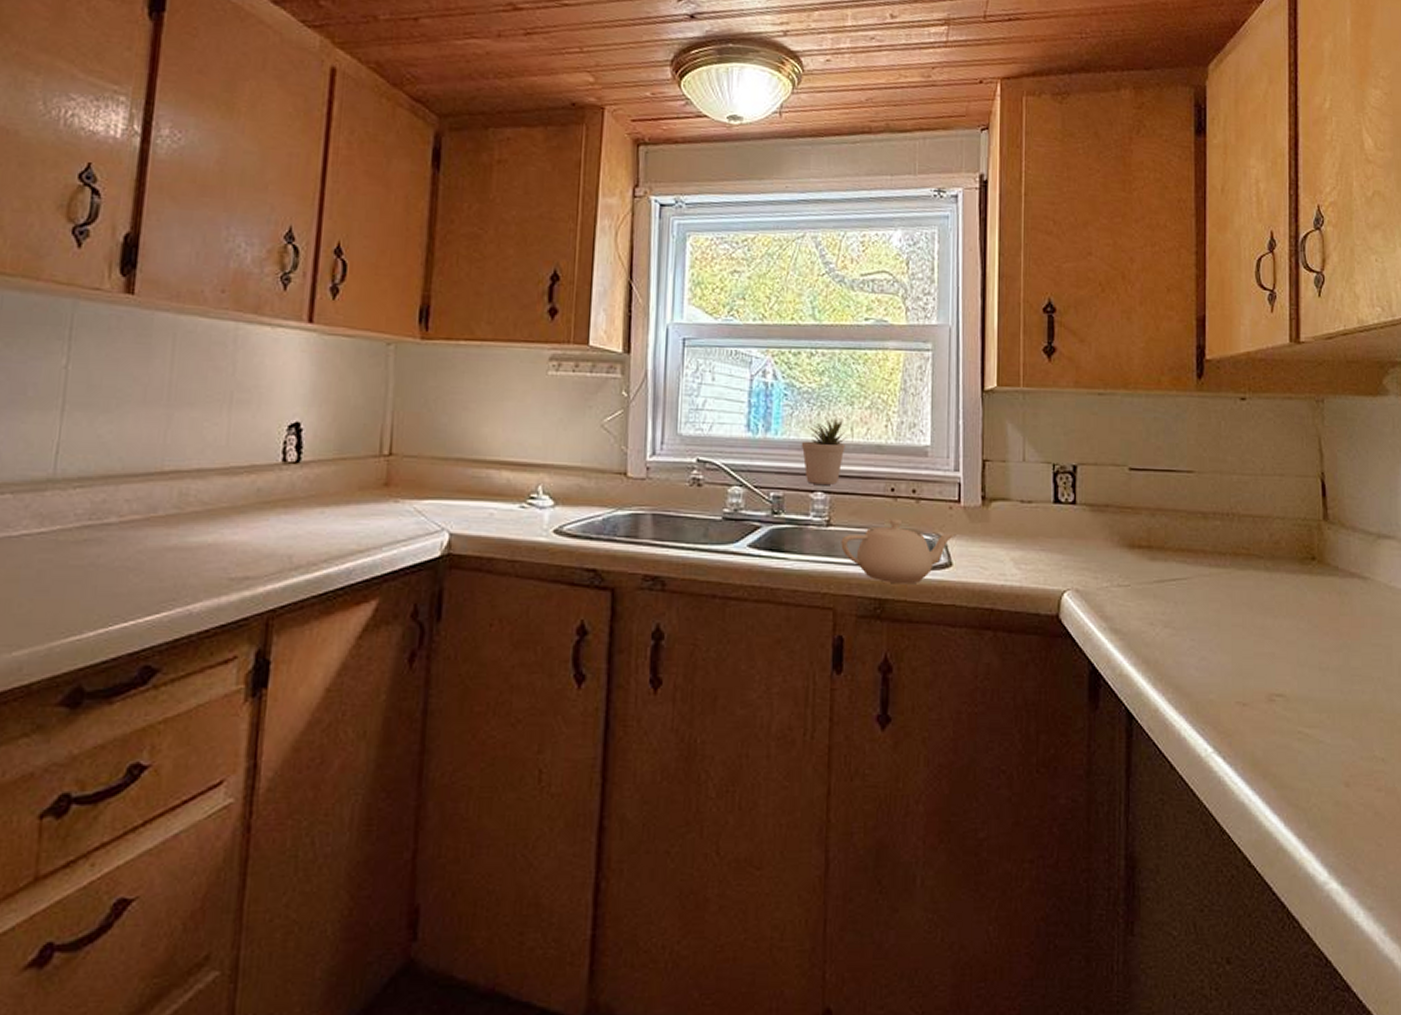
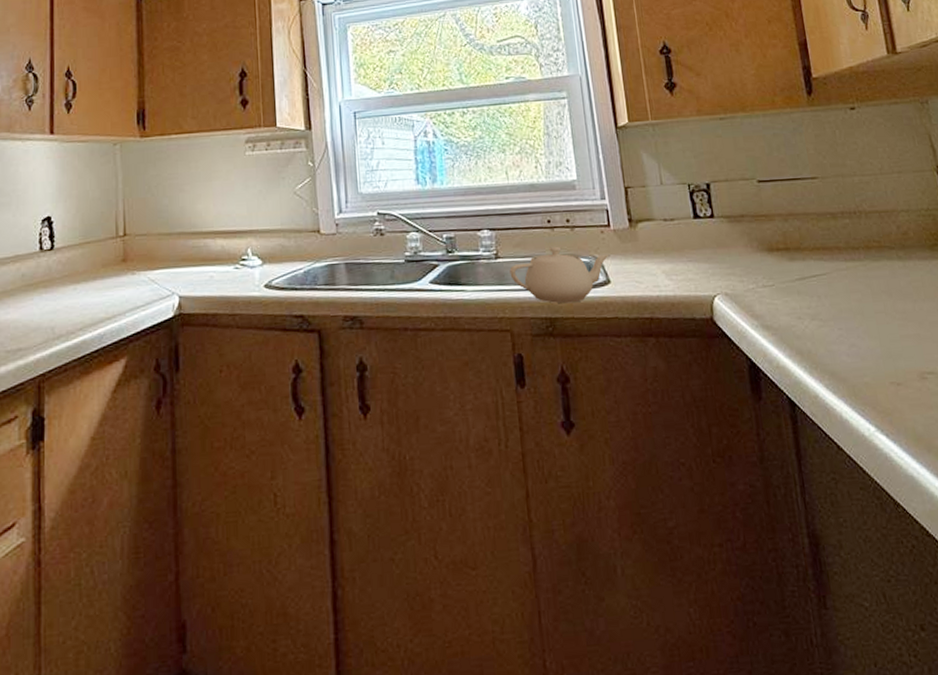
potted plant: present [802,416,847,485] -> none [465,163,504,224]

